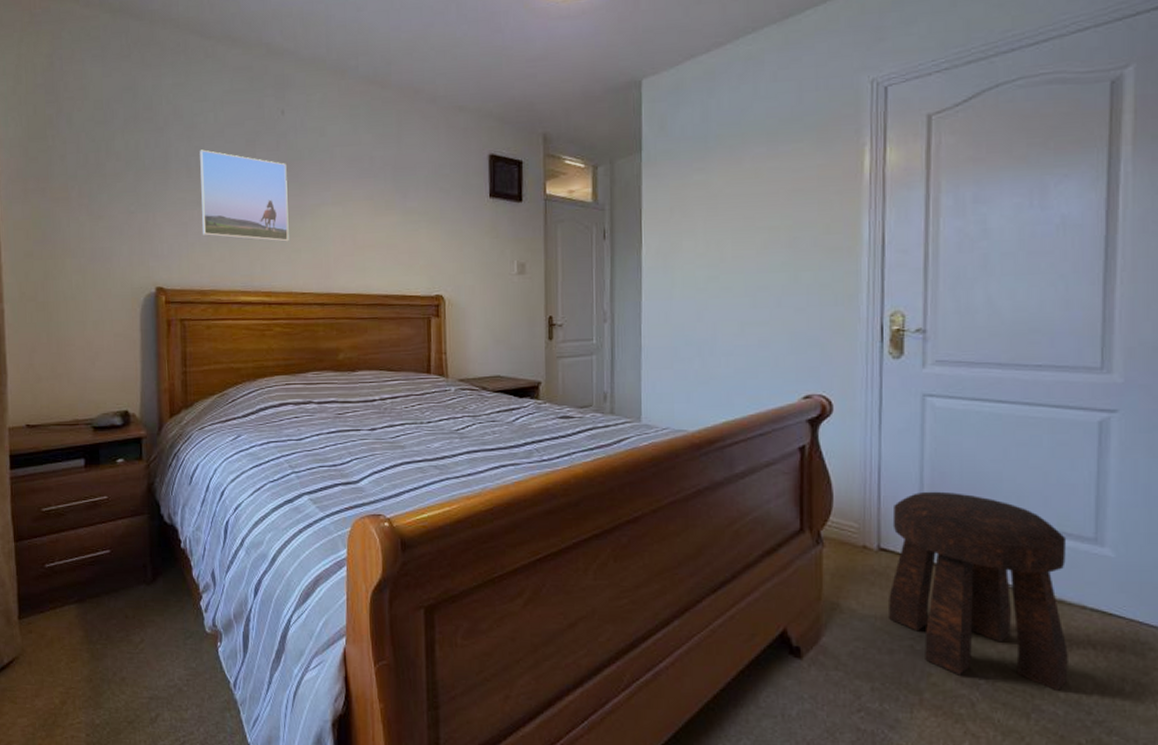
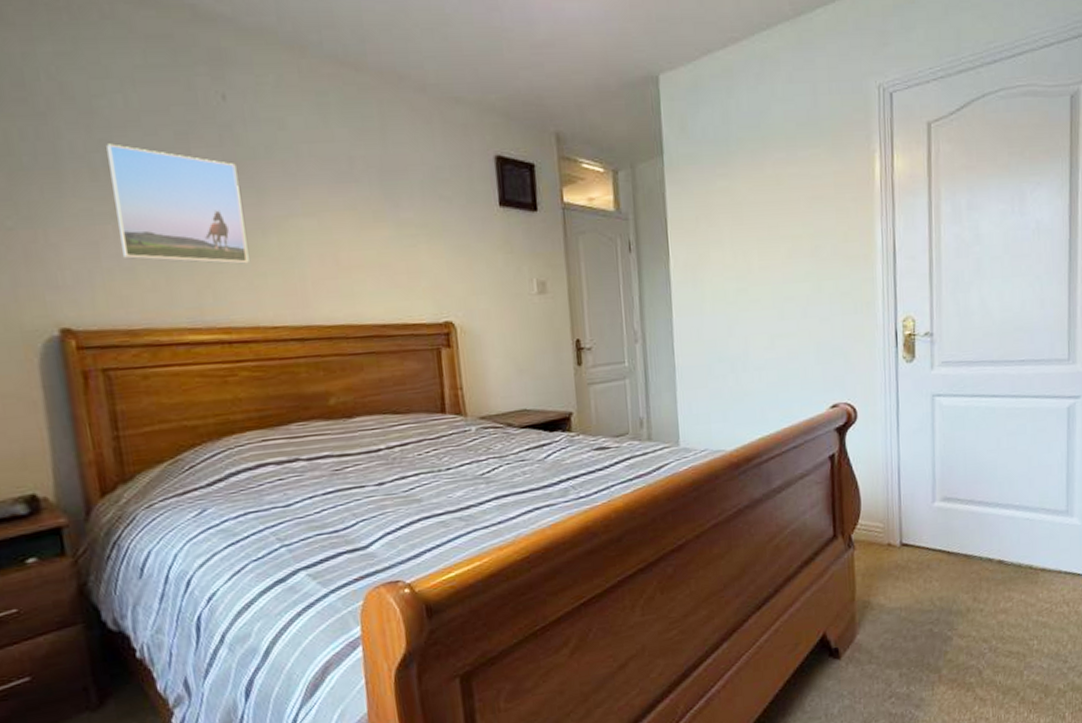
stool: present [889,491,1068,691] -> none [911,483,1050,649]

